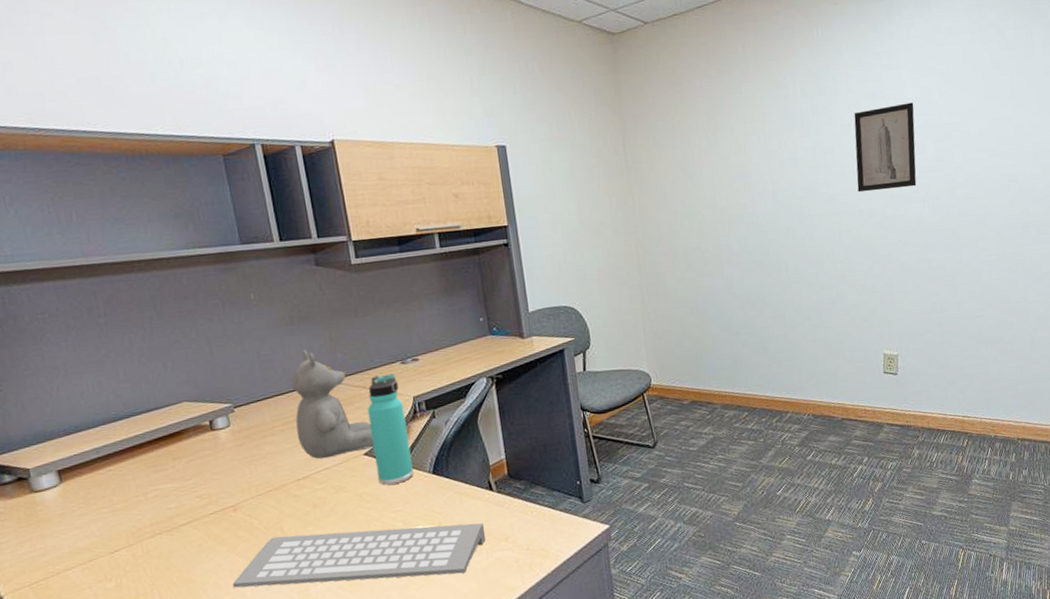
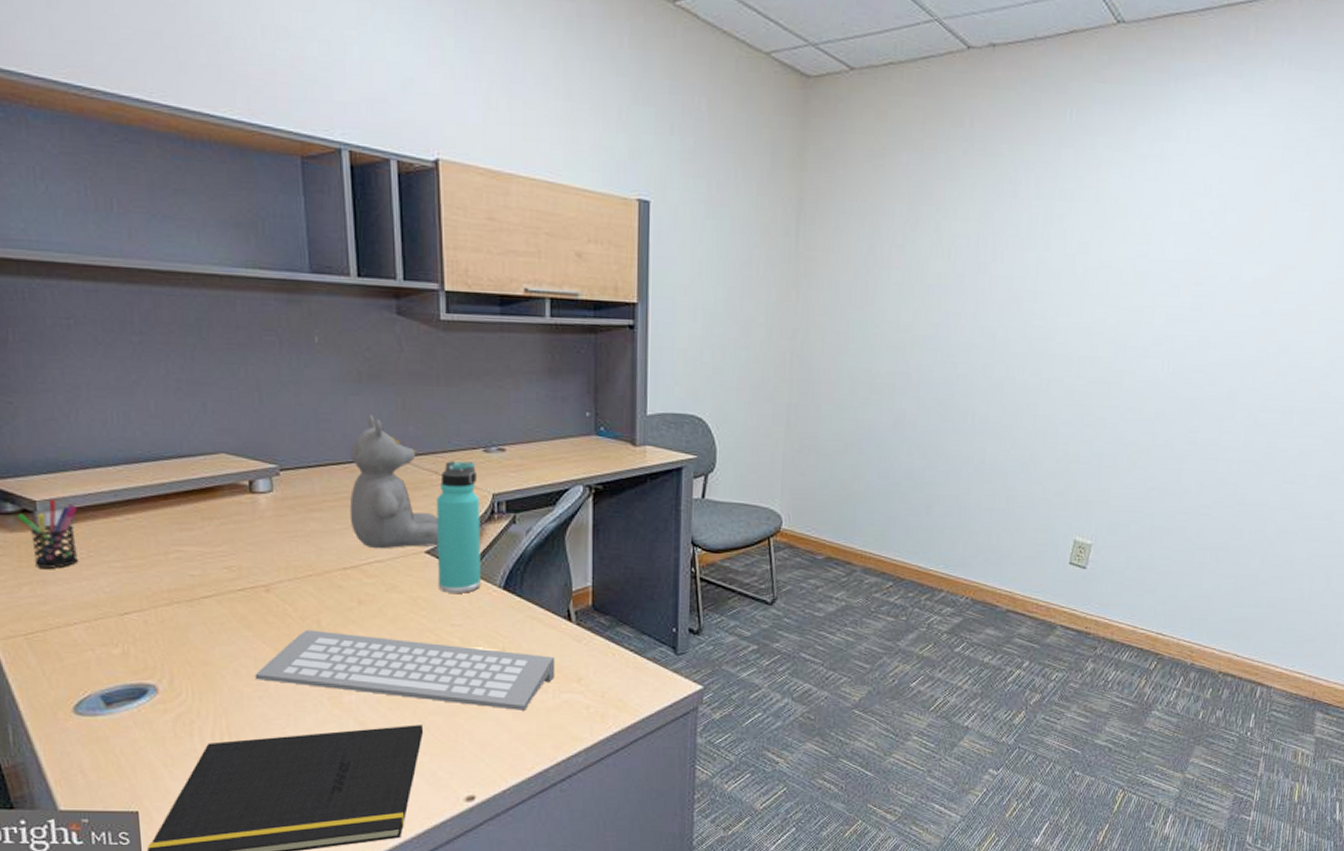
pen holder: none [13,465,71,526] -> present [16,499,79,569]
wall art: present [854,102,917,193] -> none [1082,227,1178,337]

